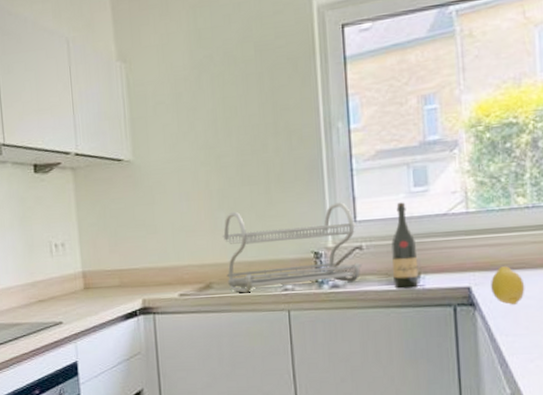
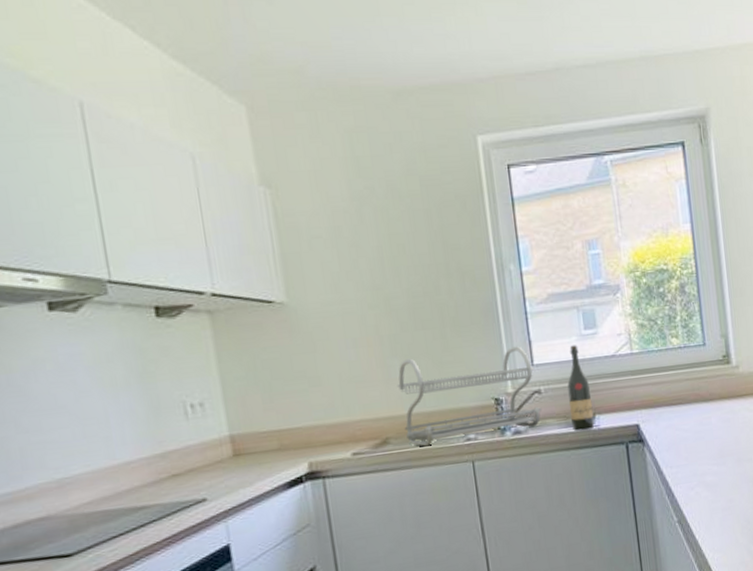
fruit: present [491,266,525,306] -> none [655,402,683,439]

